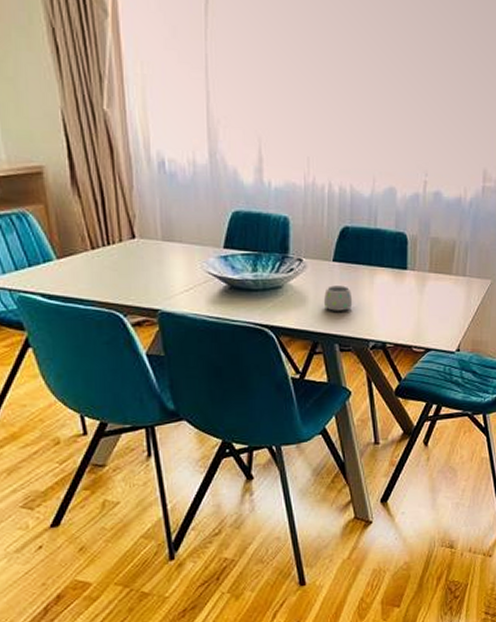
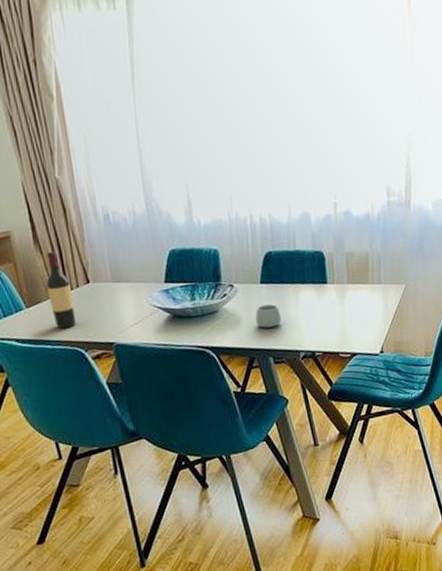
wine bottle: none [82,196,116,288] -> present [46,251,77,329]

